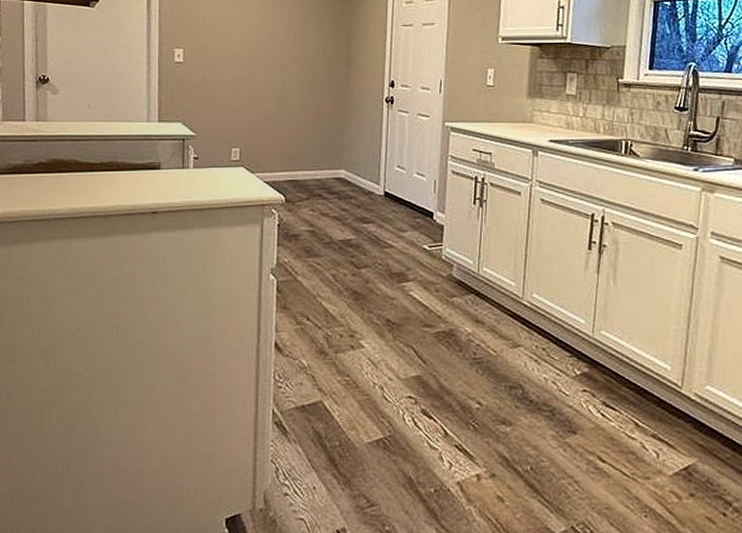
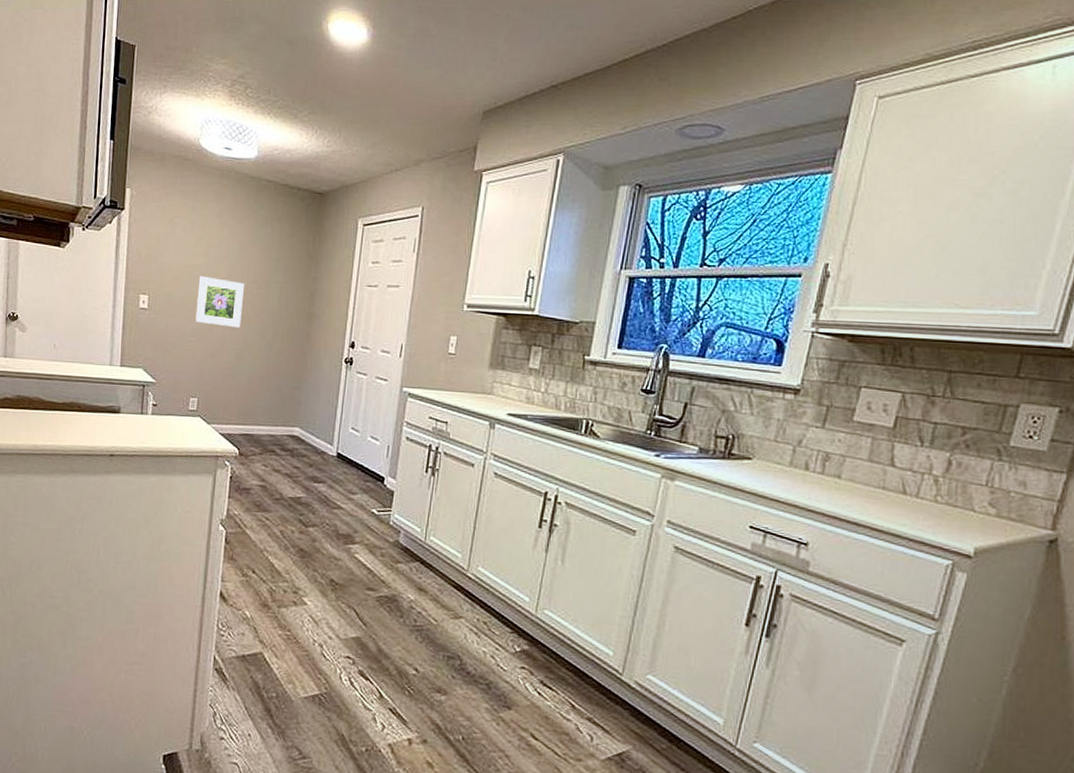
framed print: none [233,26,281,75] -> present [195,276,245,328]

